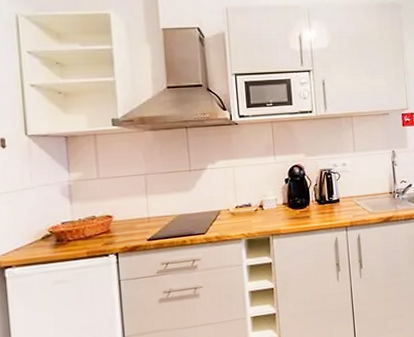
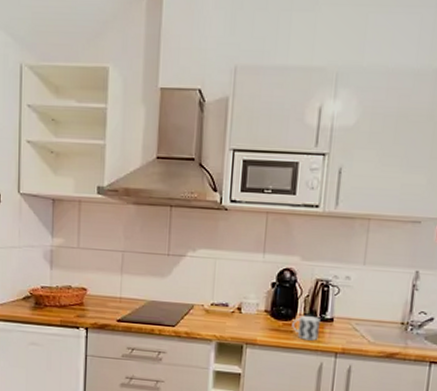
cup: none [307,200,330,222] -> present [292,315,320,341]

